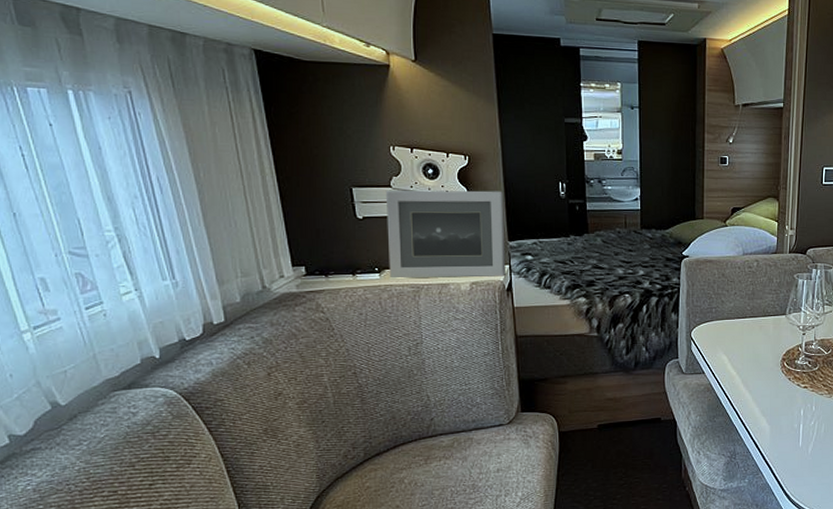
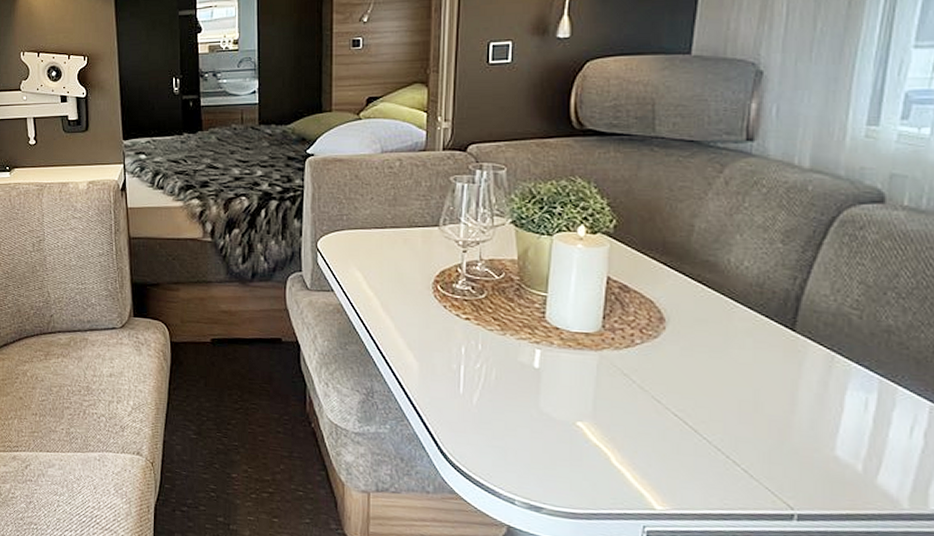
picture frame: present [385,190,506,279] -> none [16,90,120,177]

